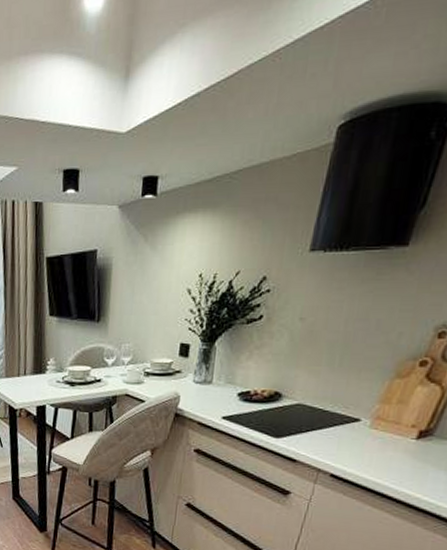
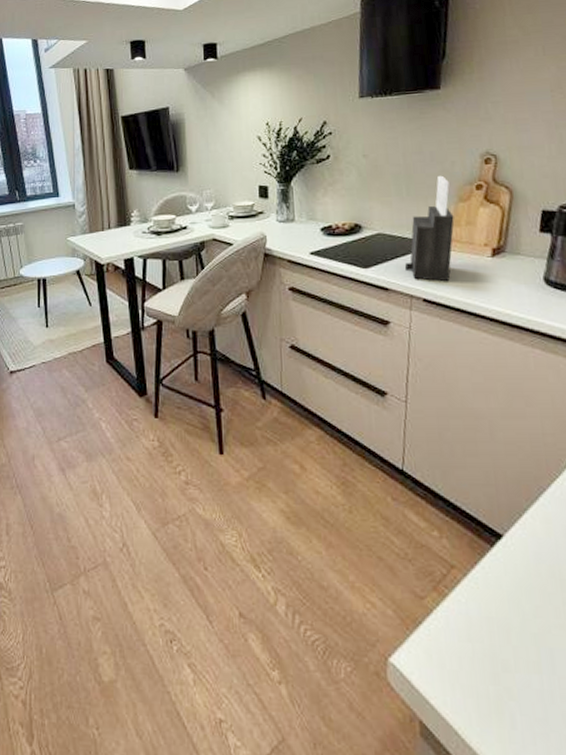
knife block: none [318,347,390,460] -> present [404,175,455,282]

